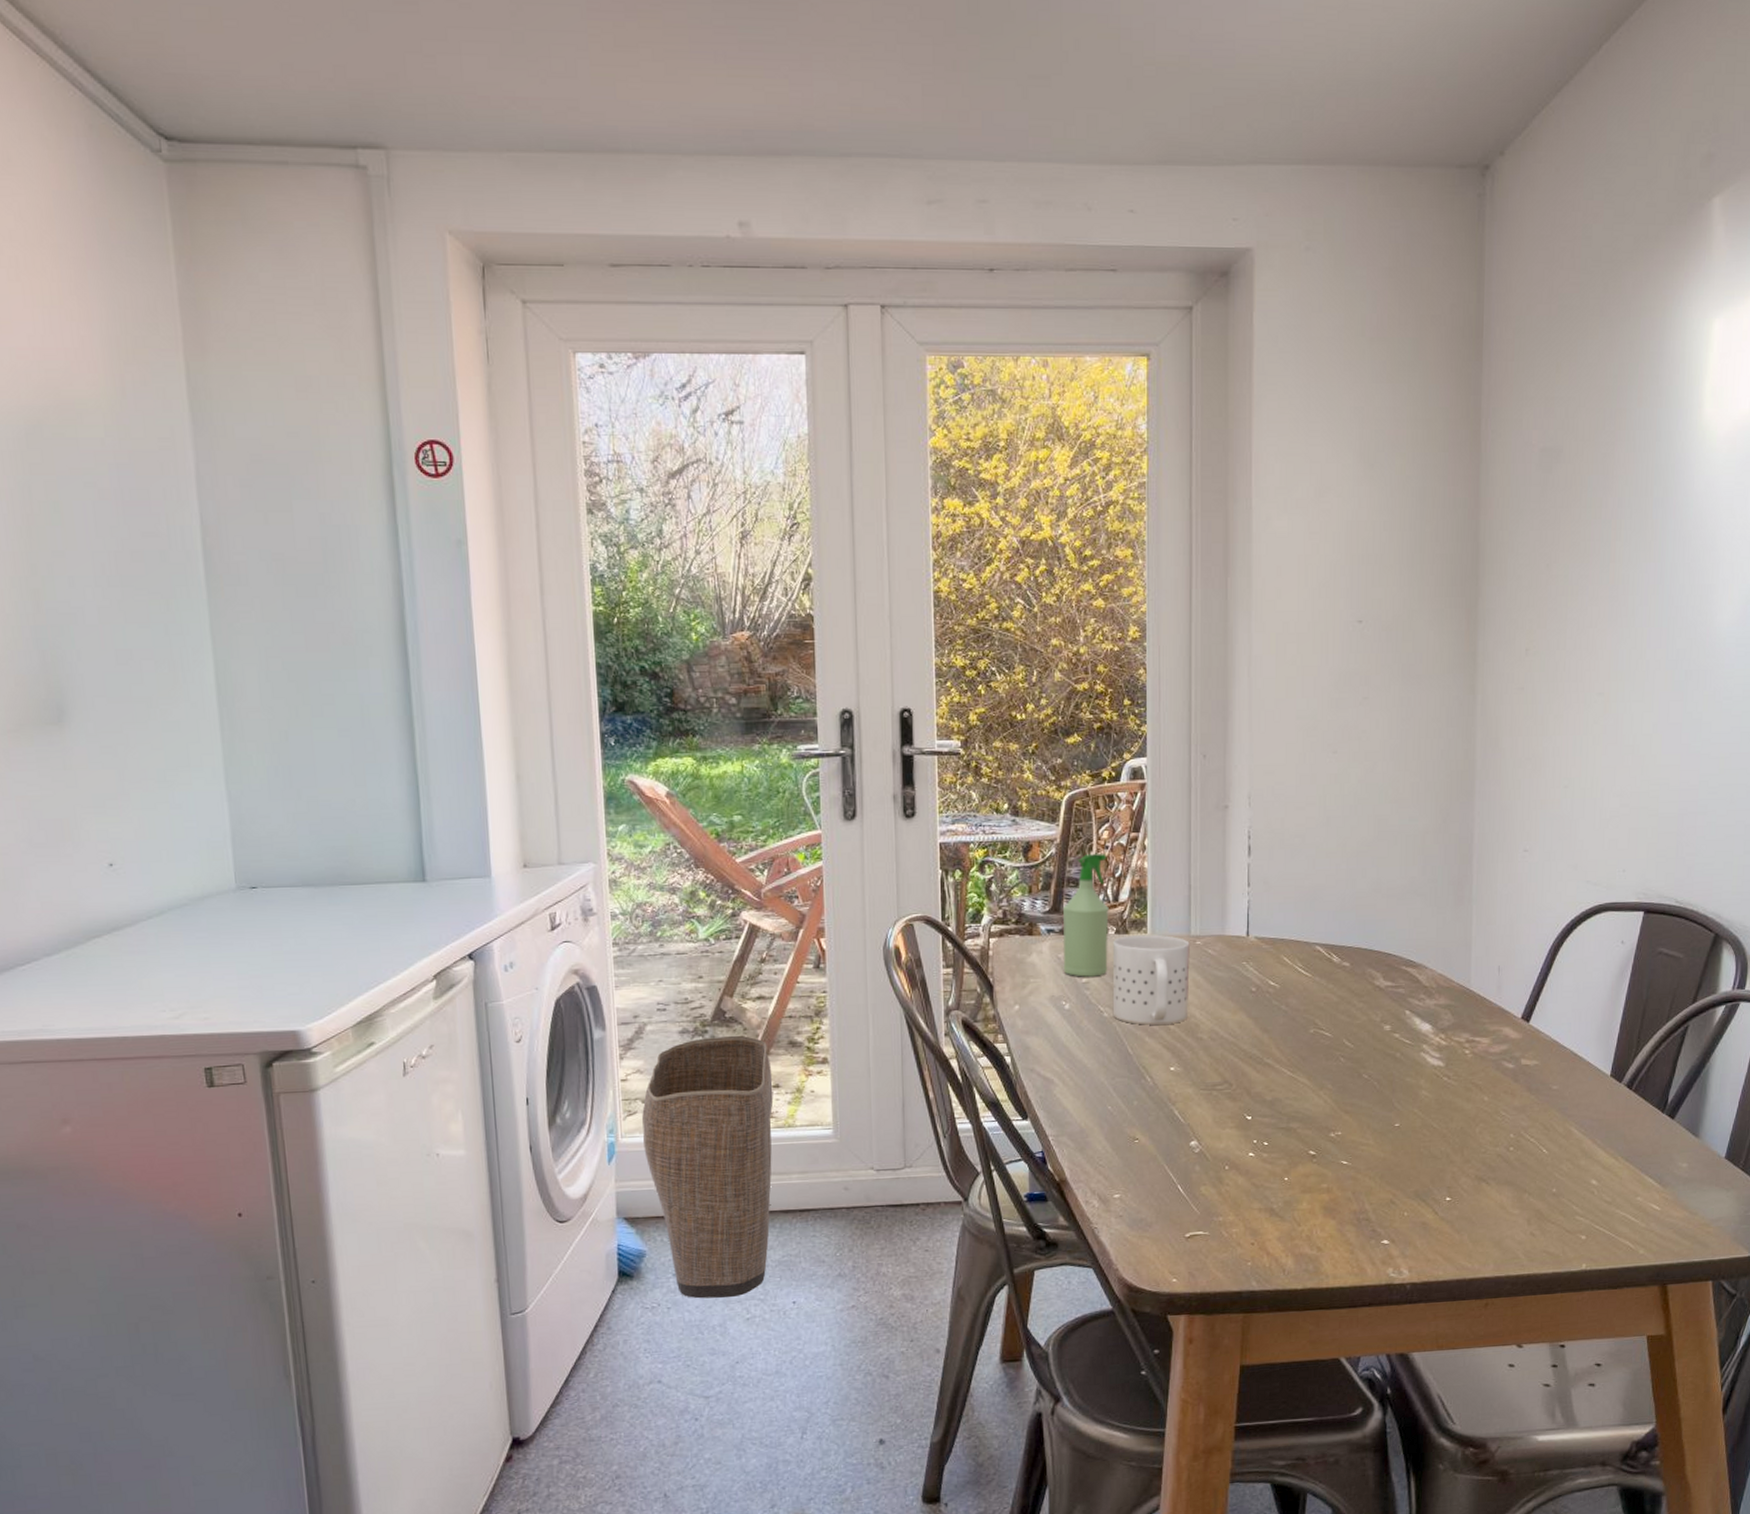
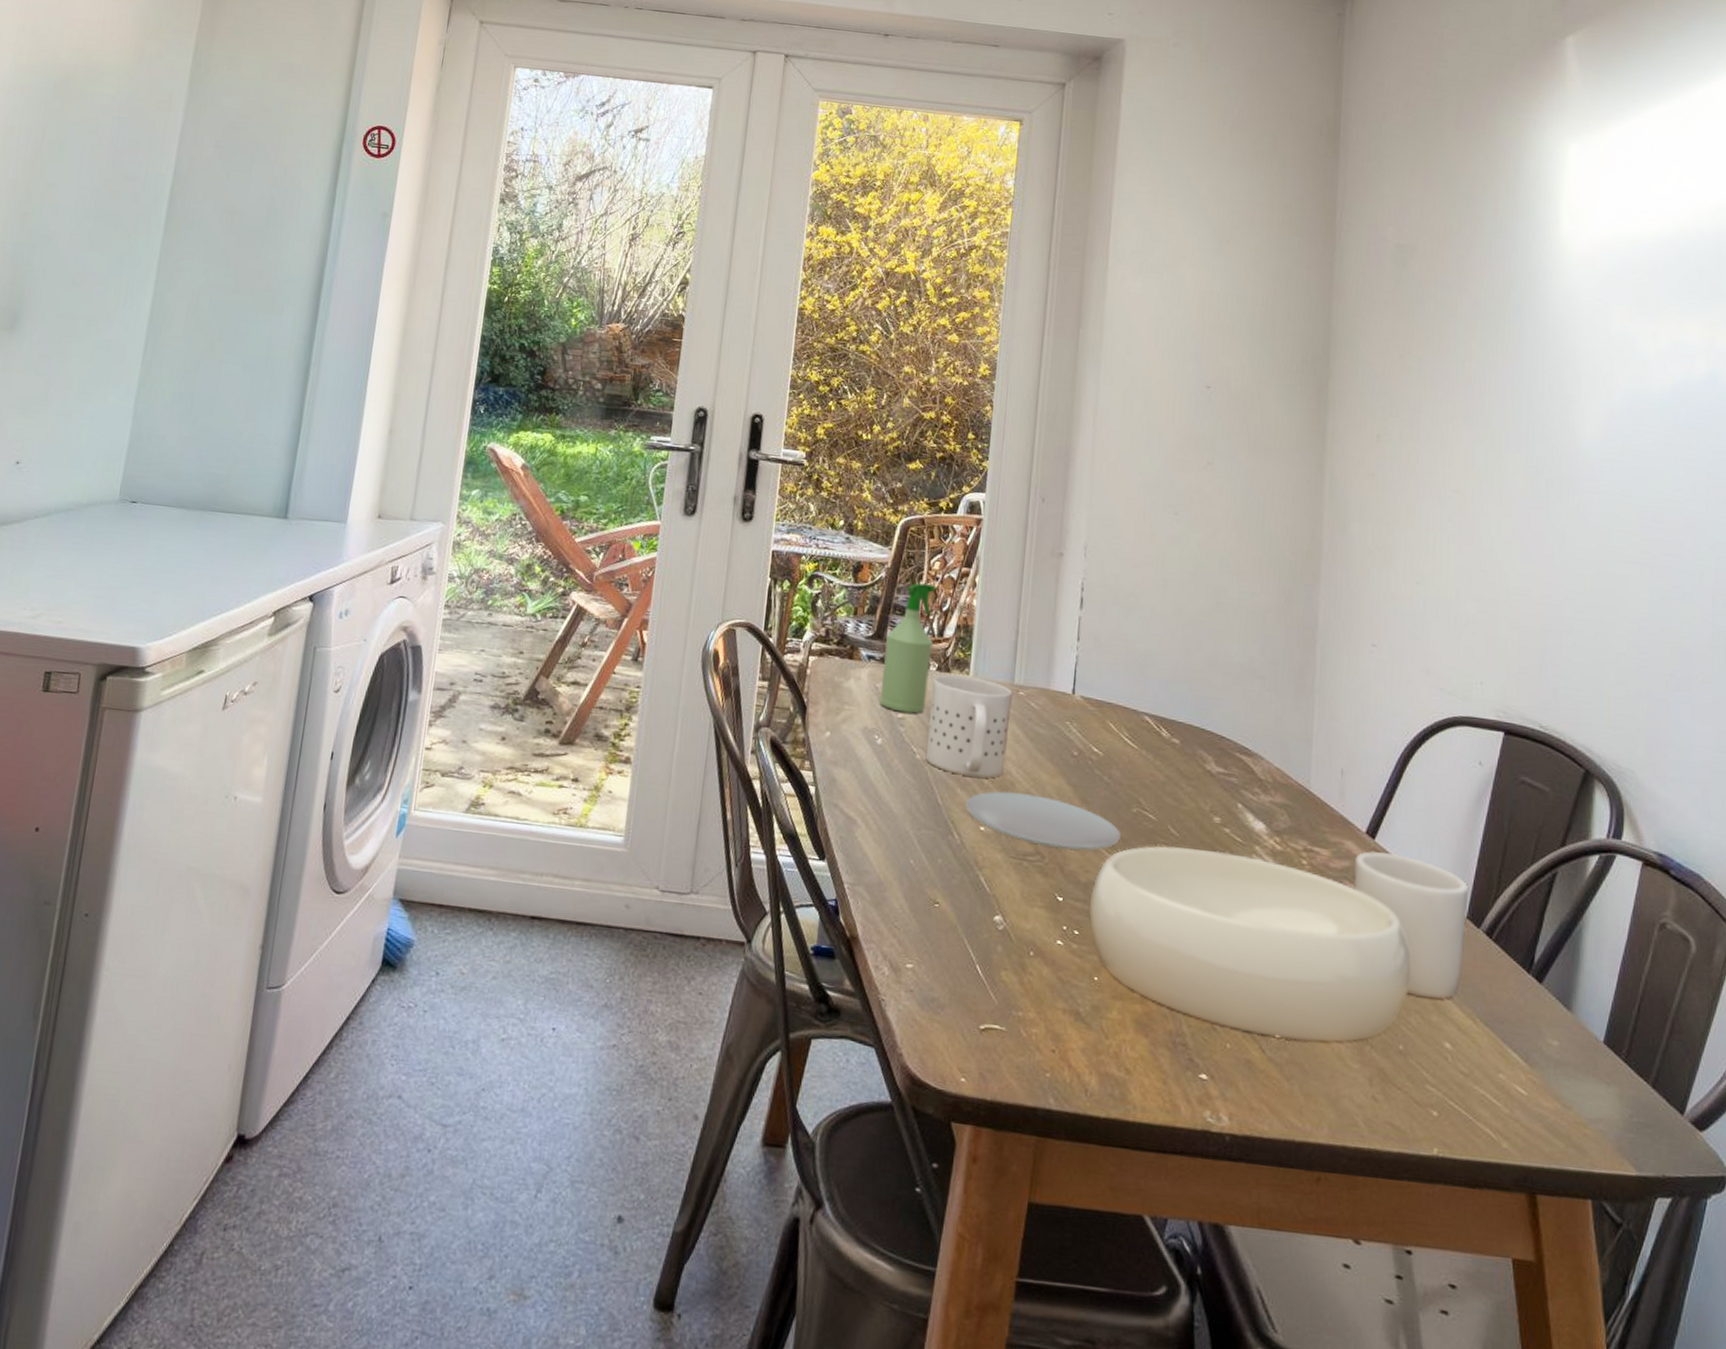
laundry basket: present [642,1035,774,1299] -> none [433,716,574,1011]
plate: none [1155,1032,1300,1077] -> present [965,791,1121,851]
bowl: none [1275,1054,1563,1201] -> present [1089,846,1412,1042]
mug: none [1511,1031,1612,1147] -> present [1353,851,1469,999]

